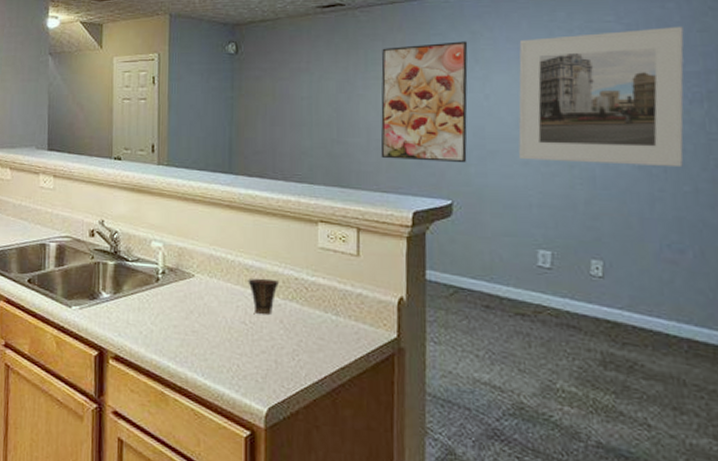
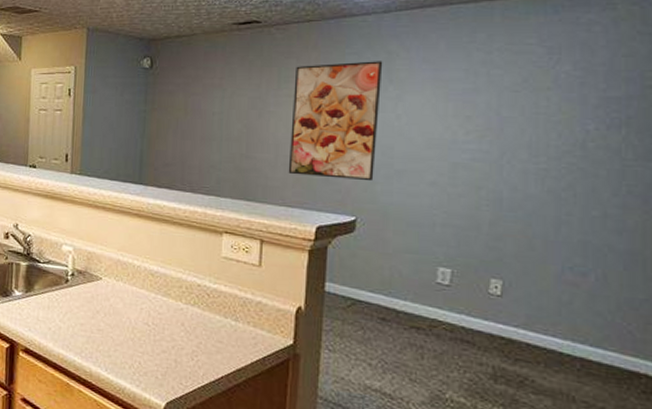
cup: present [248,278,279,316] -> none [152,283,182,318]
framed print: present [518,27,684,168] -> none [427,51,608,193]

